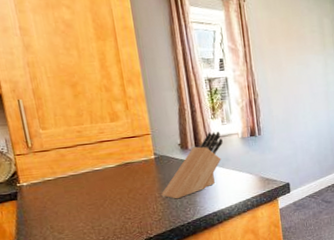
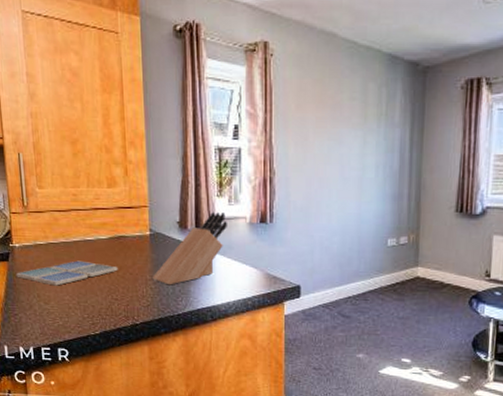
drink coaster: none [26,189,128,216] -> present [16,260,118,286]

